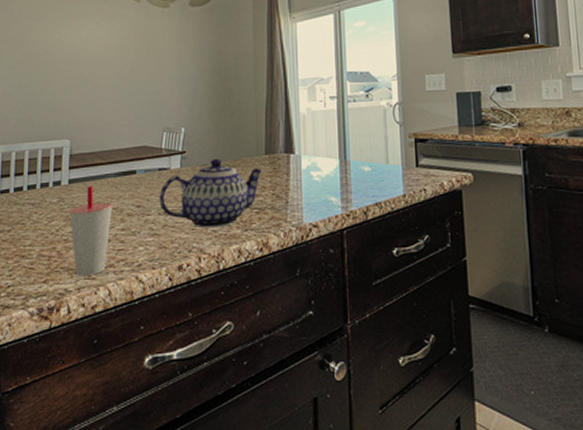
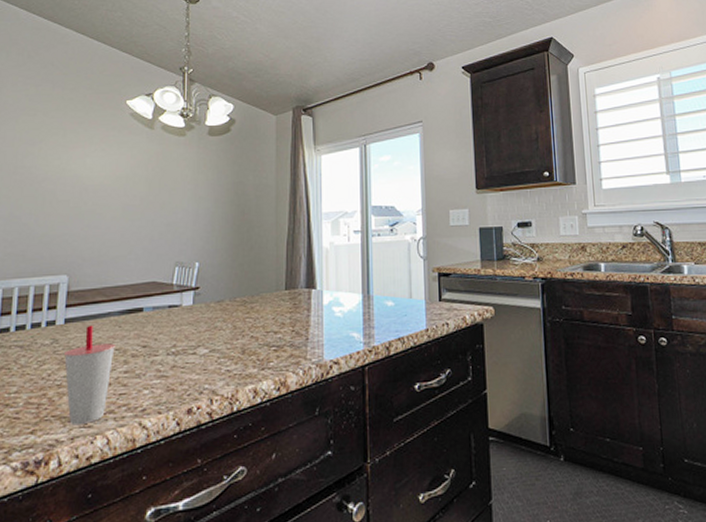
teapot: present [159,158,263,229] -> none [168,294,282,369]

